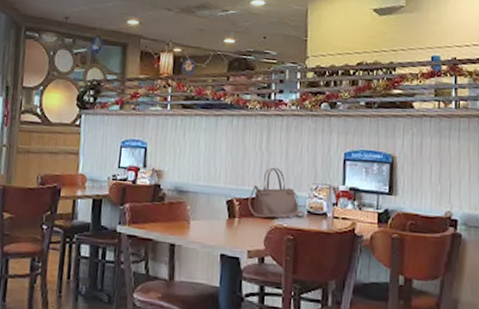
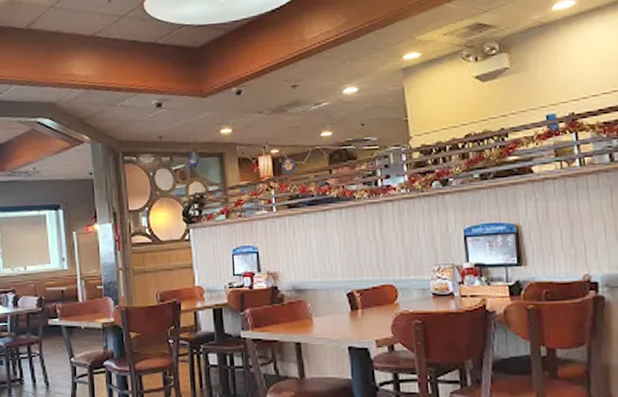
handbag: present [248,167,304,219] -> none [369,254,429,307]

